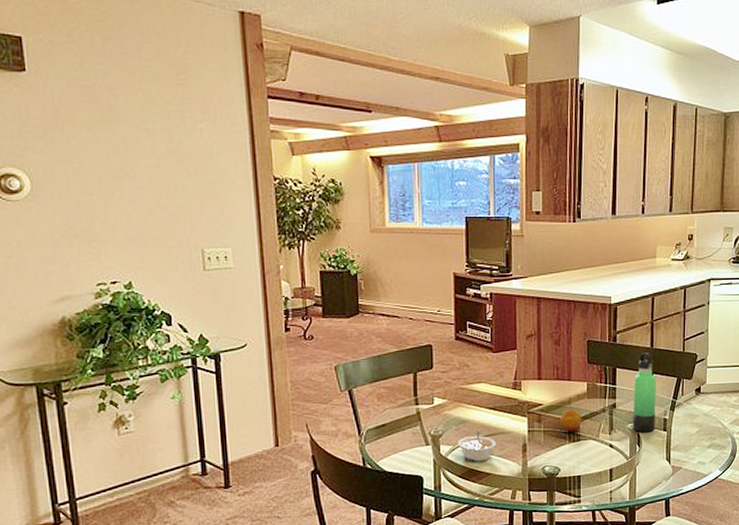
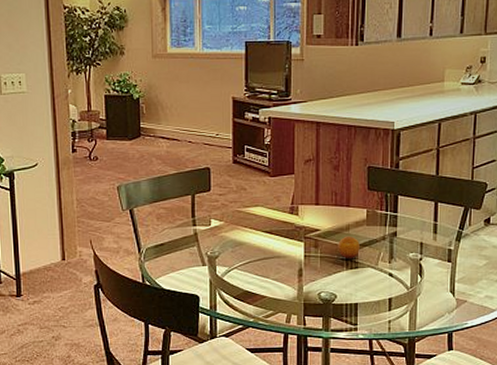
legume: present [457,431,496,462] -> none [233,254,271,284]
thermos bottle: present [633,353,656,433] -> none [414,180,441,263]

